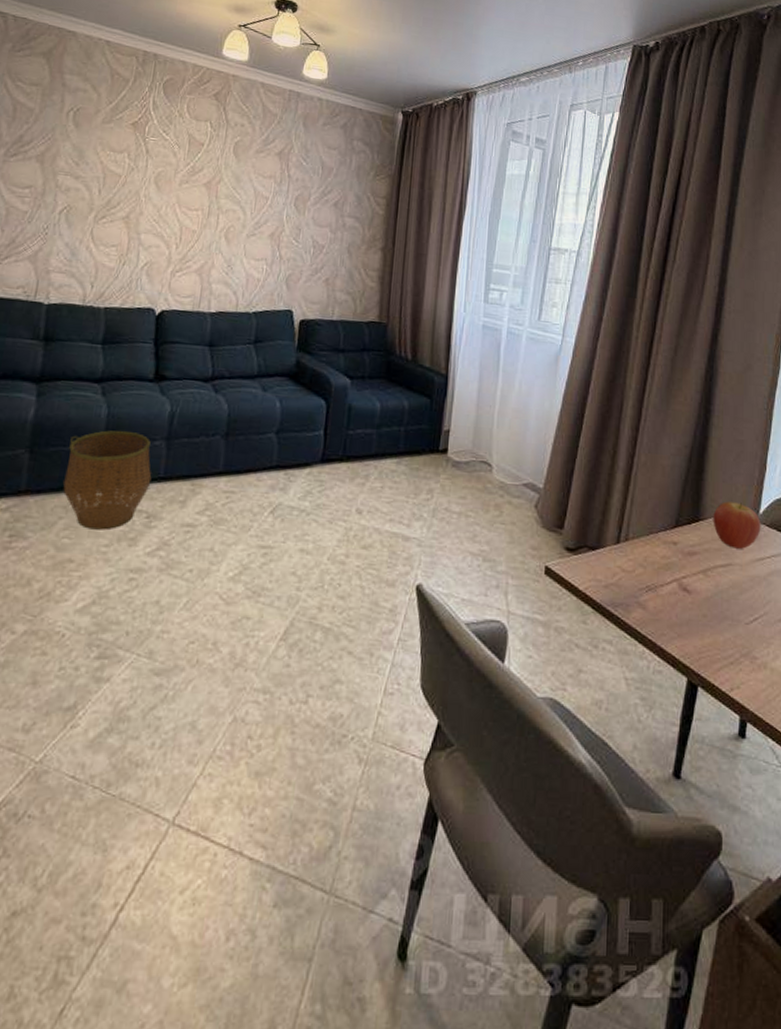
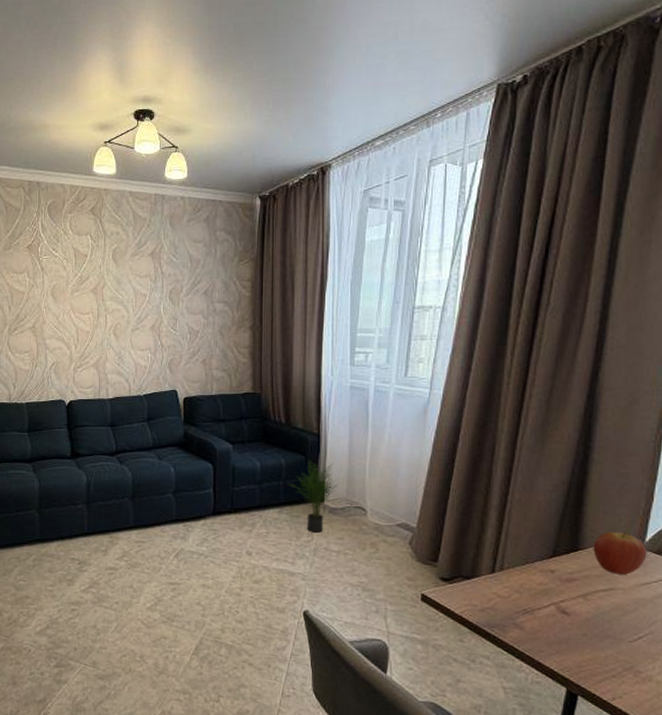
basket: present [63,430,152,530] -> none [14,499,79,574]
potted plant: none [410,404,465,490] -> present [288,460,339,533]

